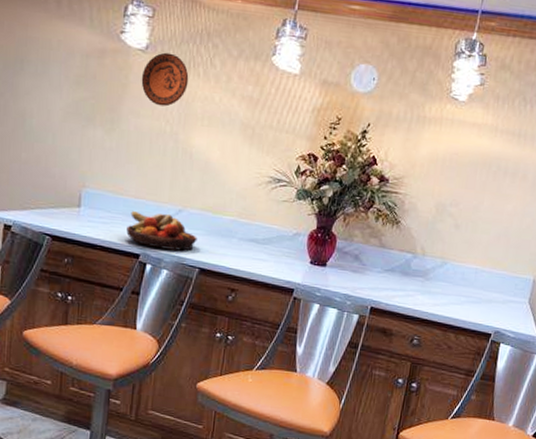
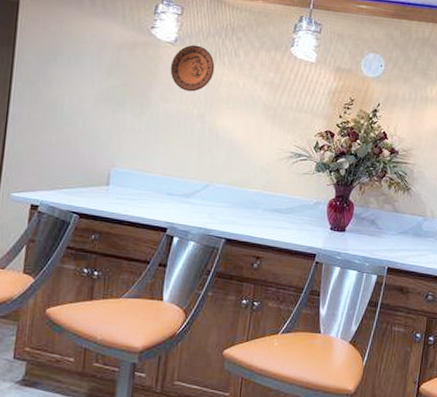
fruit bowl: present [126,211,197,251] -> none [154,188,223,223]

